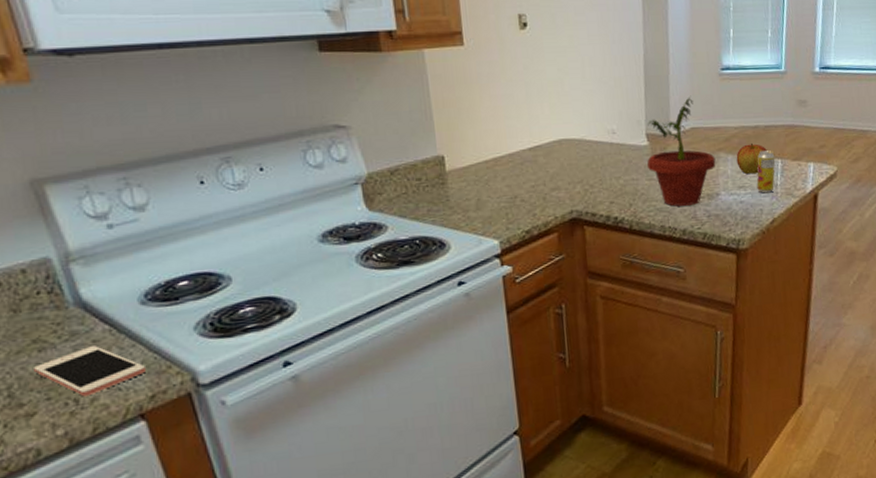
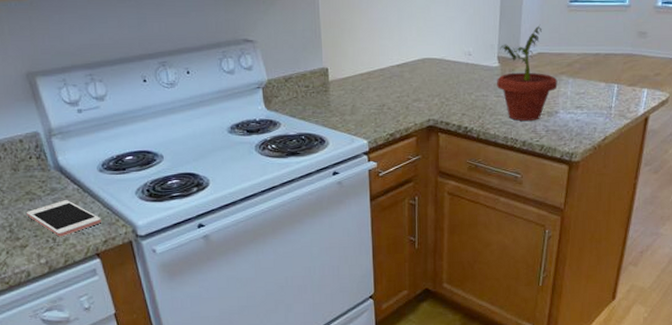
apple: present [736,142,767,174] -> none [576,68,605,97]
beverage can: present [756,150,775,194] -> none [593,76,612,114]

